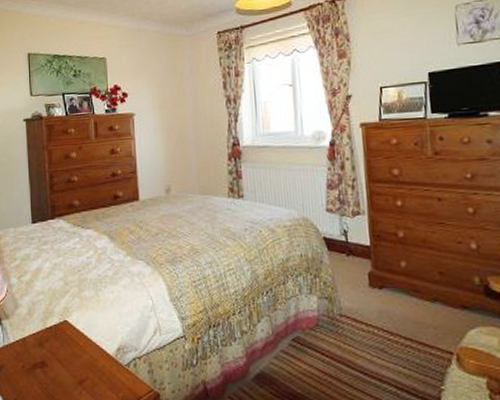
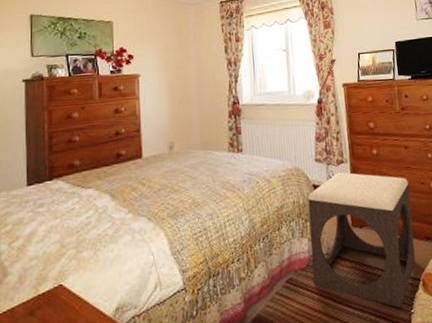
footstool: none [317,225,449,383] -> present [308,172,416,309]

